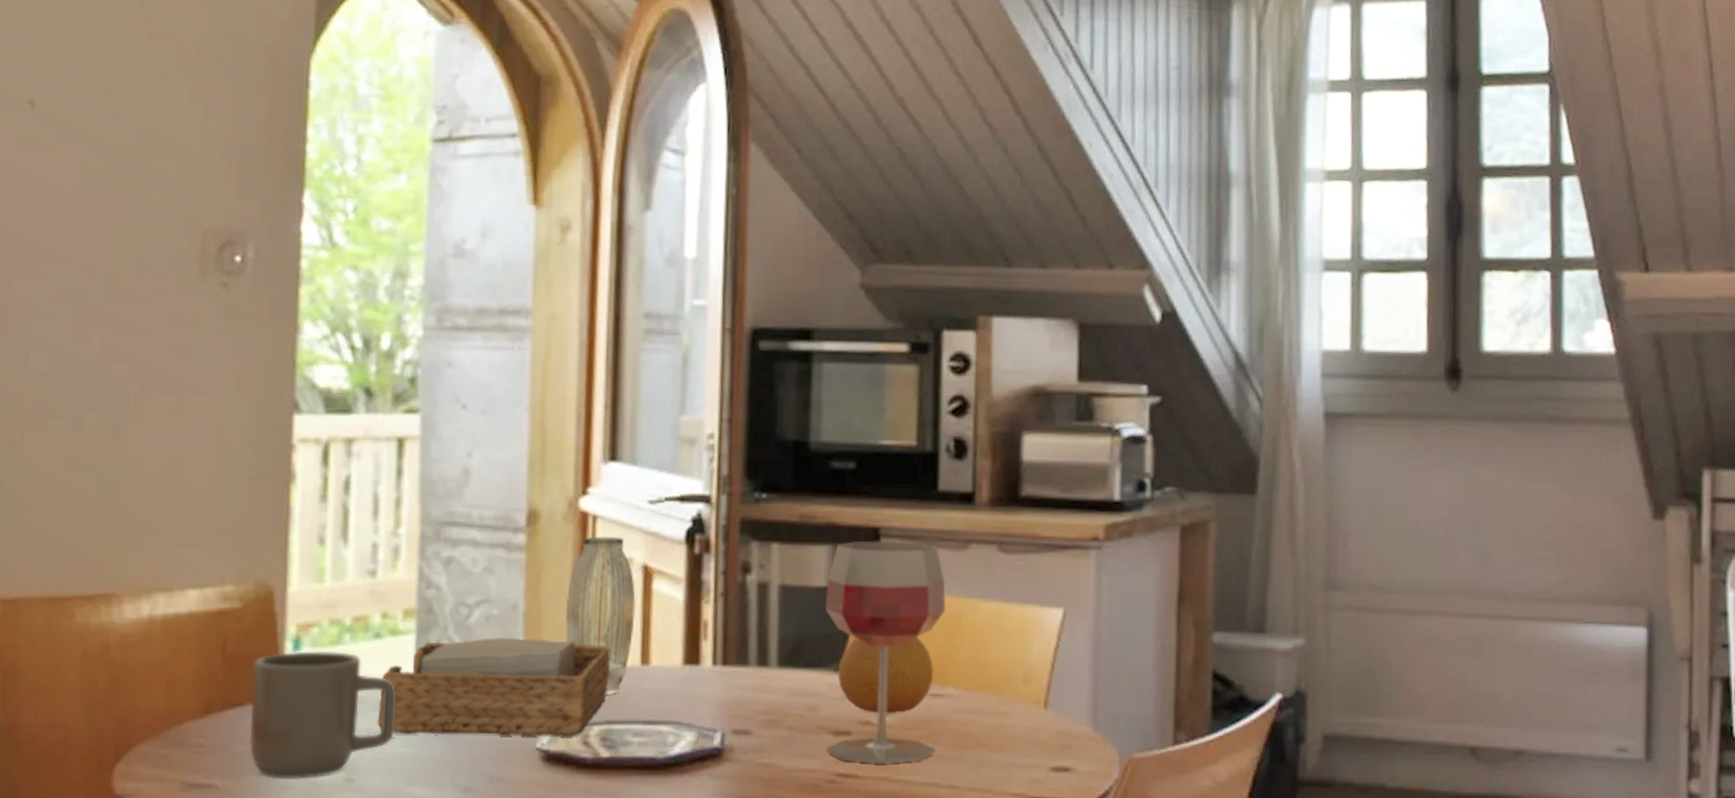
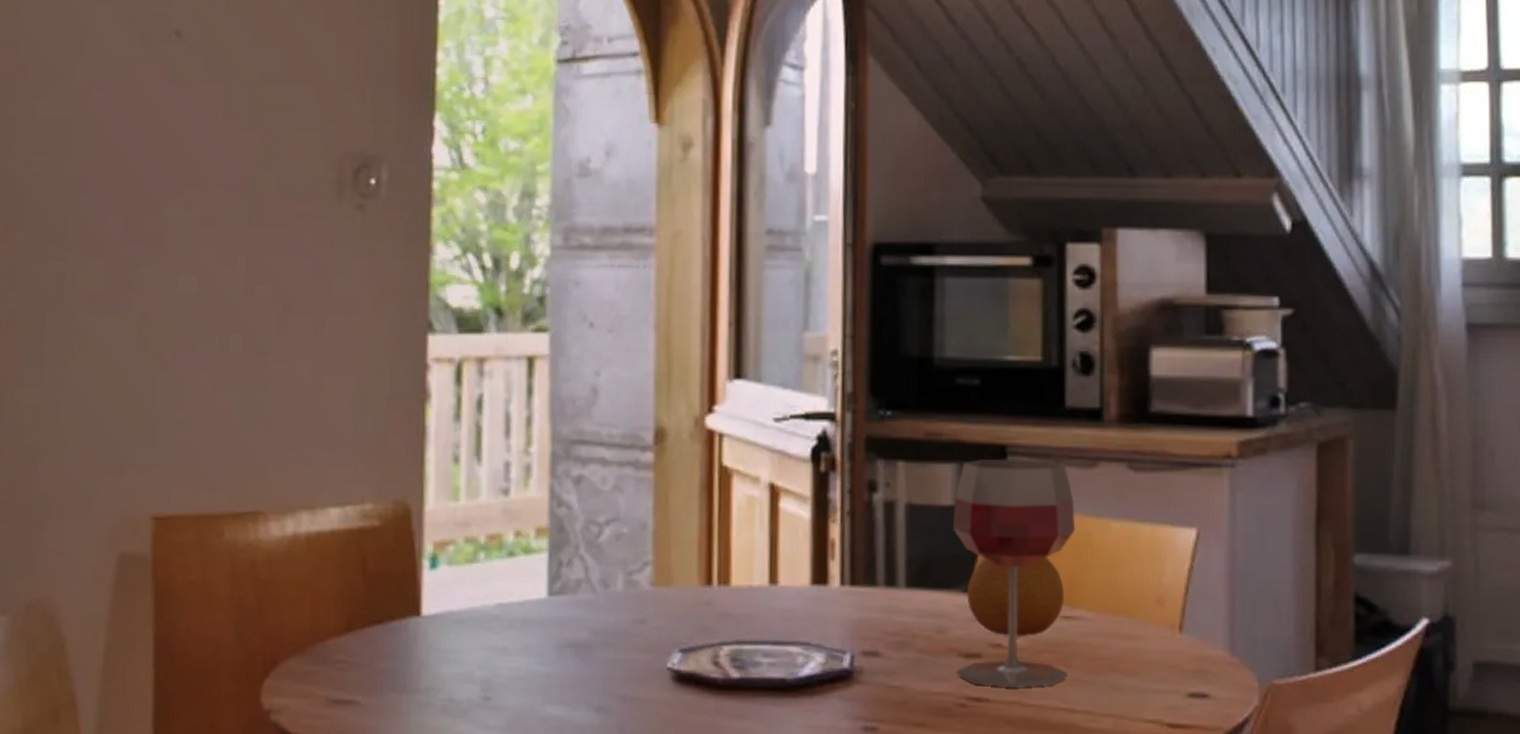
mug: present [249,651,397,777] -> none [389,569,531,695]
napkin holder: present [377,637,611,737] -> none [512,556,739,657]
vase: present [565,536,636,695] -> none [693,454,763,615]

